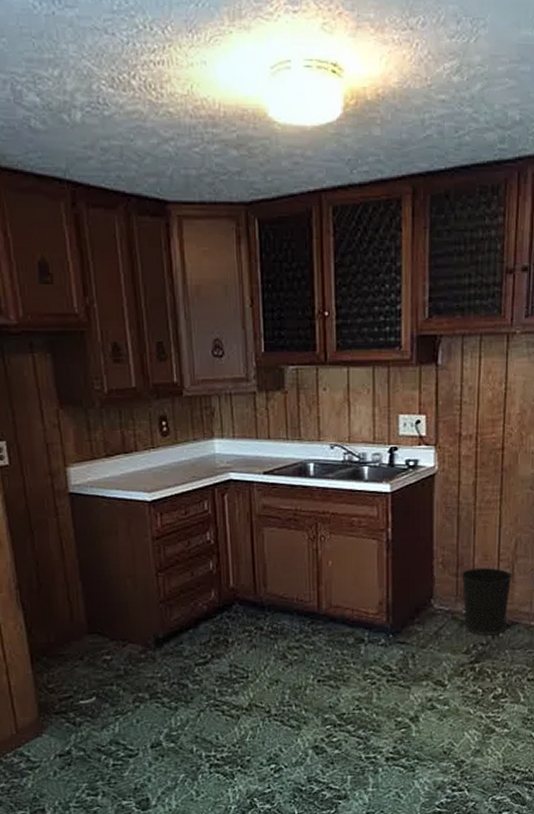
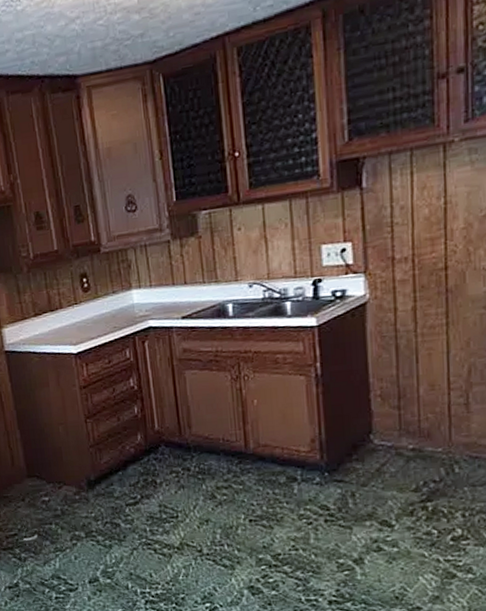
wastebasket: present [461,567,512,636] -> none [404,397,467,472]

